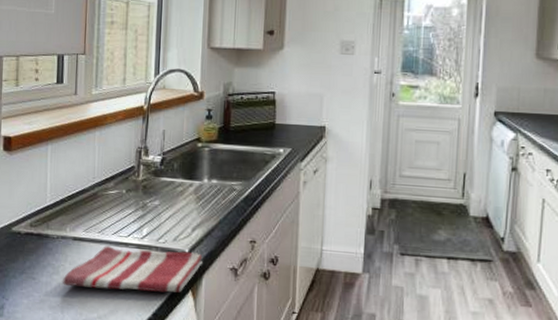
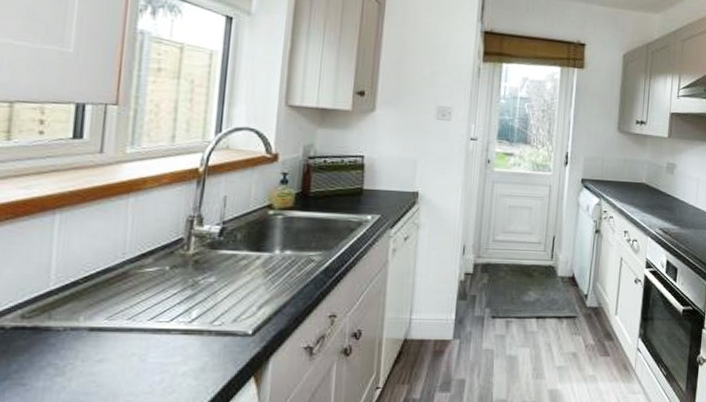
dish towel: present [63,246,203,293] -> none [70,333,270,389]

